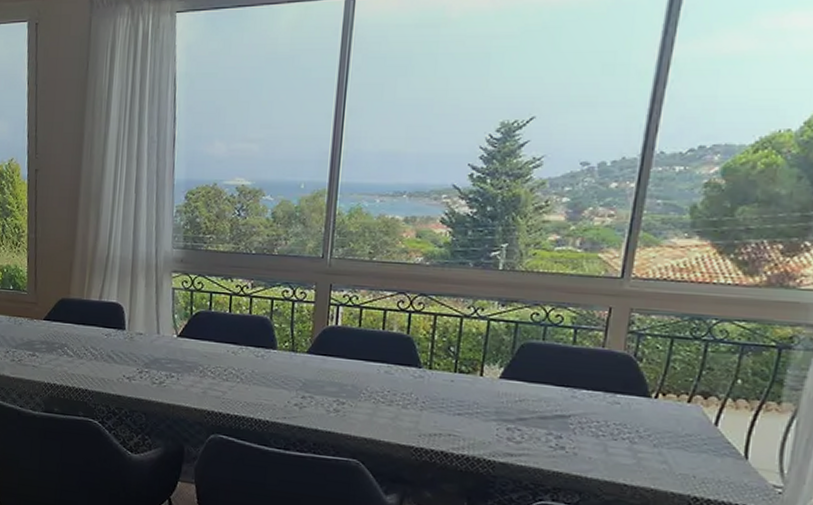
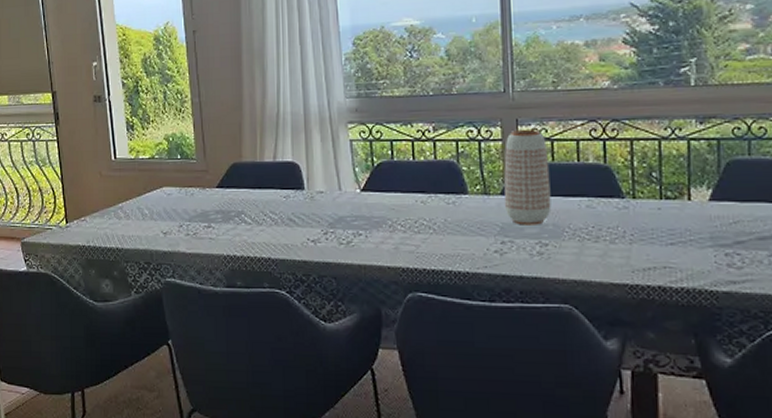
vase: none [309,294,356,385] -> present [504,129,551,225]

